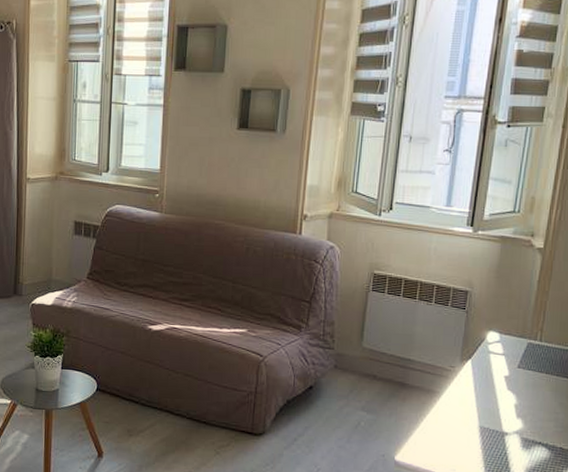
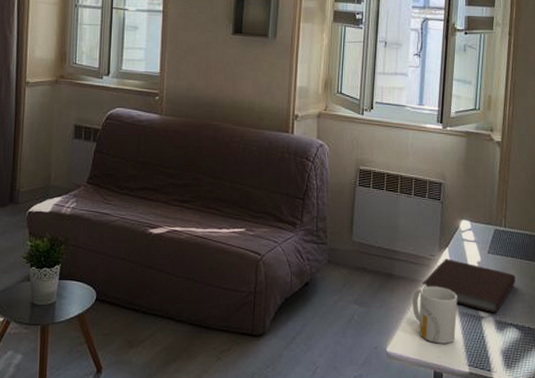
mug: none [426,398,479,457] -> present [413,286,458,344]
notebook: none [438,371,550,431] -> present [422,259,516,314]

